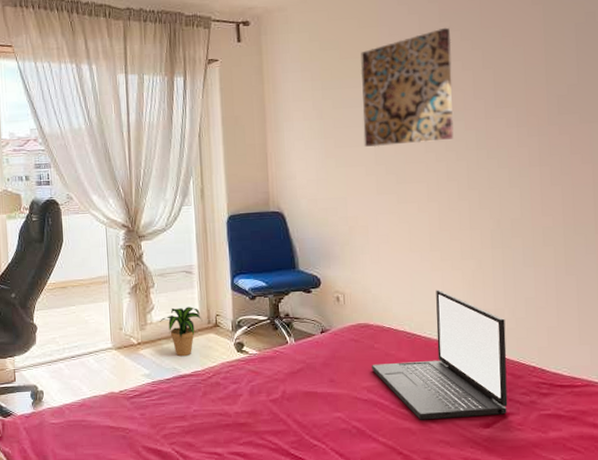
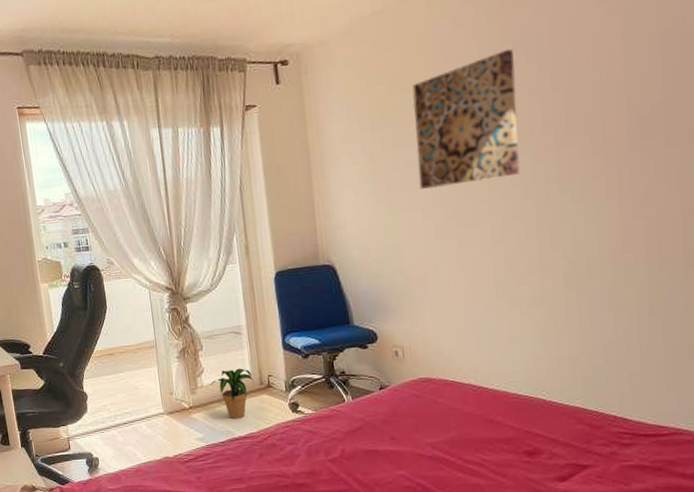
laptop: present [372,290,508,420] -> none [435,339,586,476]

